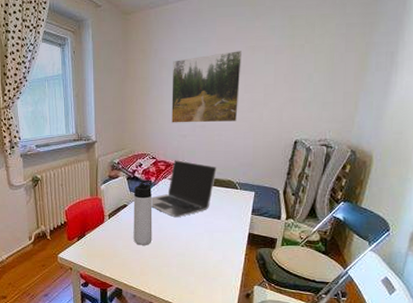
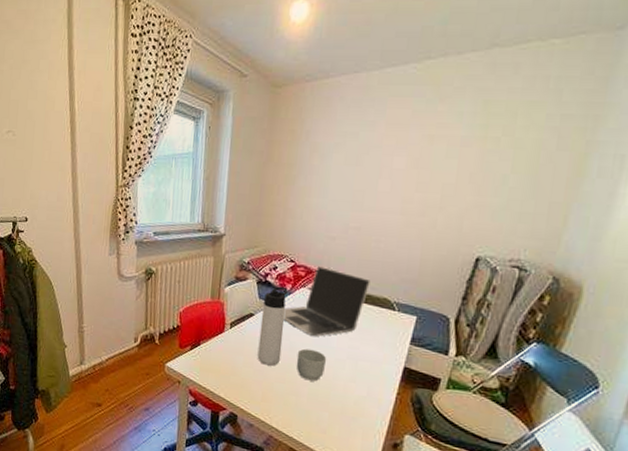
mug: none [165,228,189,254] -> present [296,348,327,382]
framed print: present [171,51,243,123] -> none [318,139,418,227]

